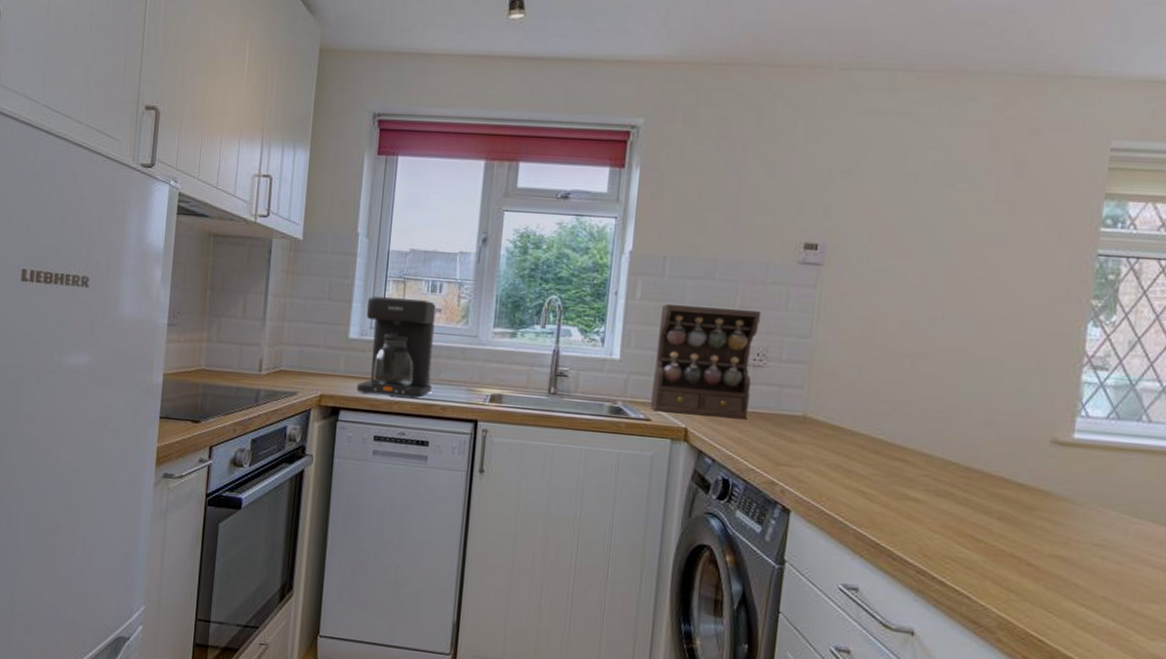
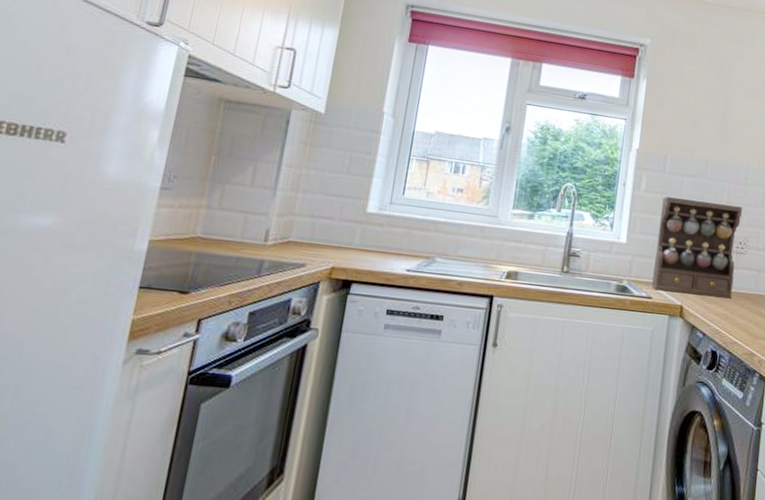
coffee maker: present [356,296,436,399] -> none [371,173,458,274]

